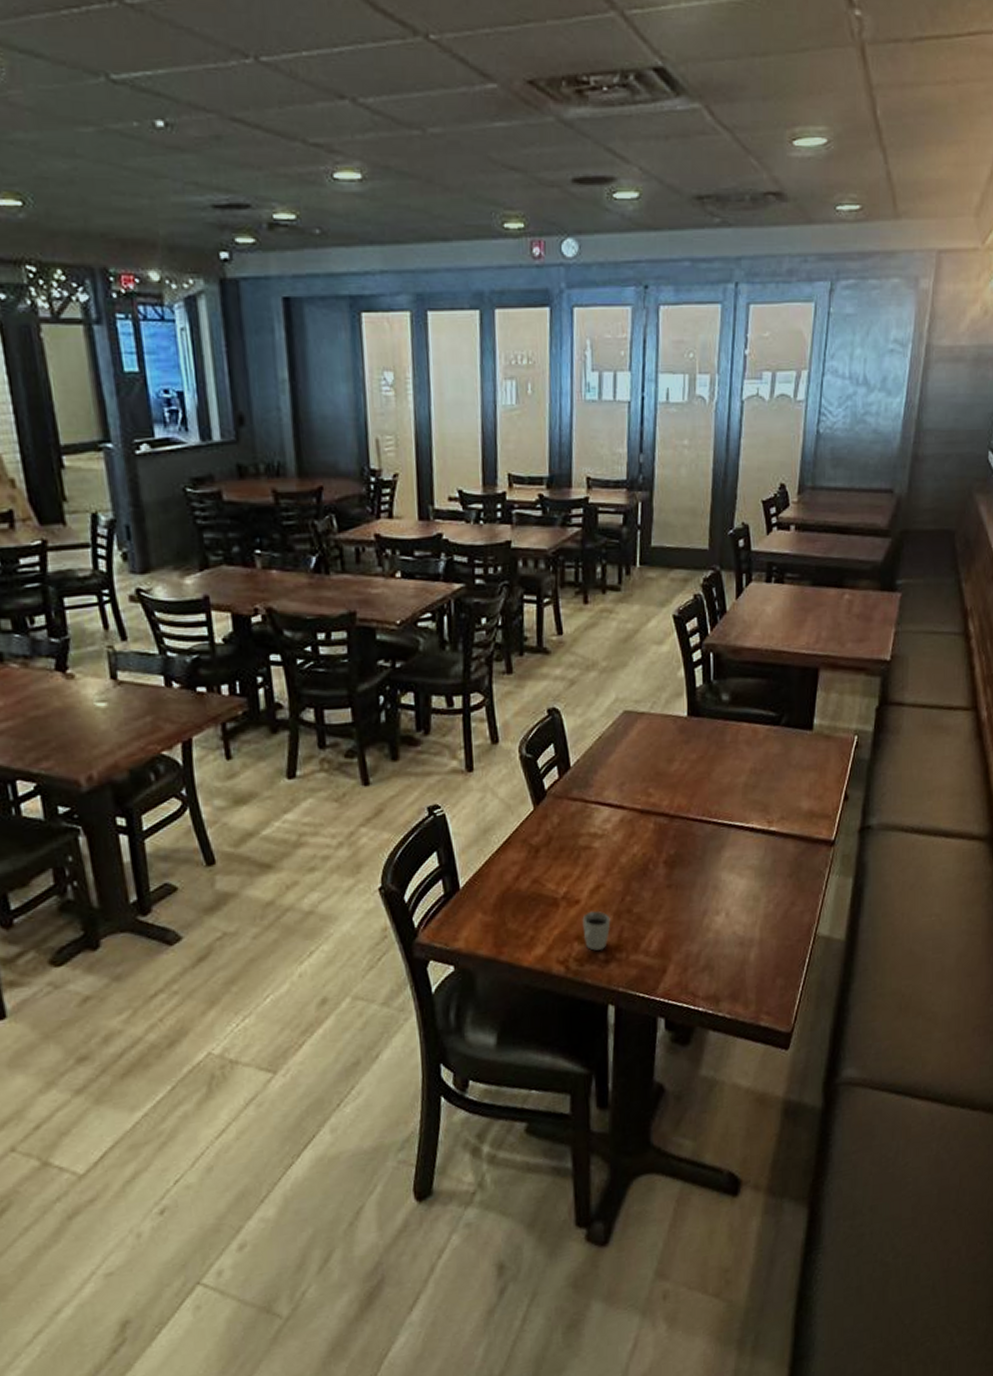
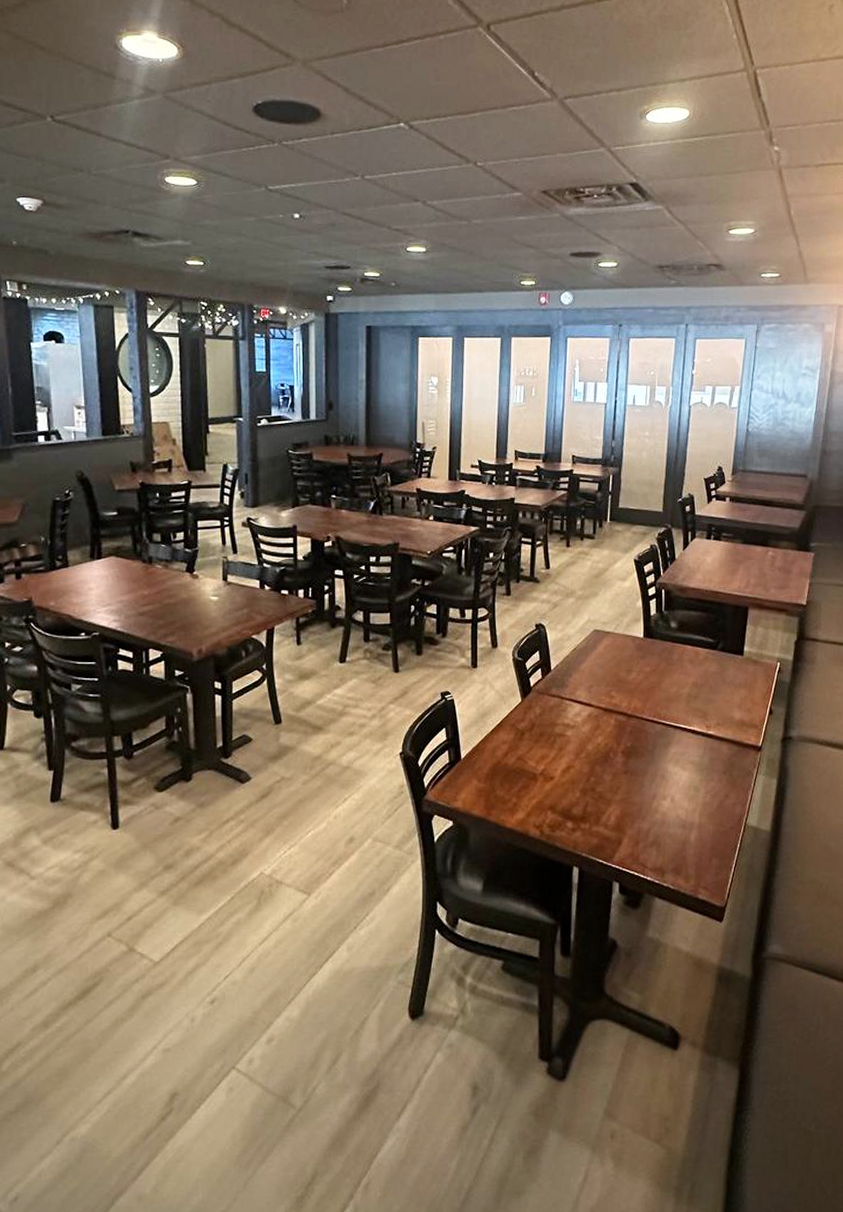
cup: present [582,911,611,951] -> none [555,787,578,820]

